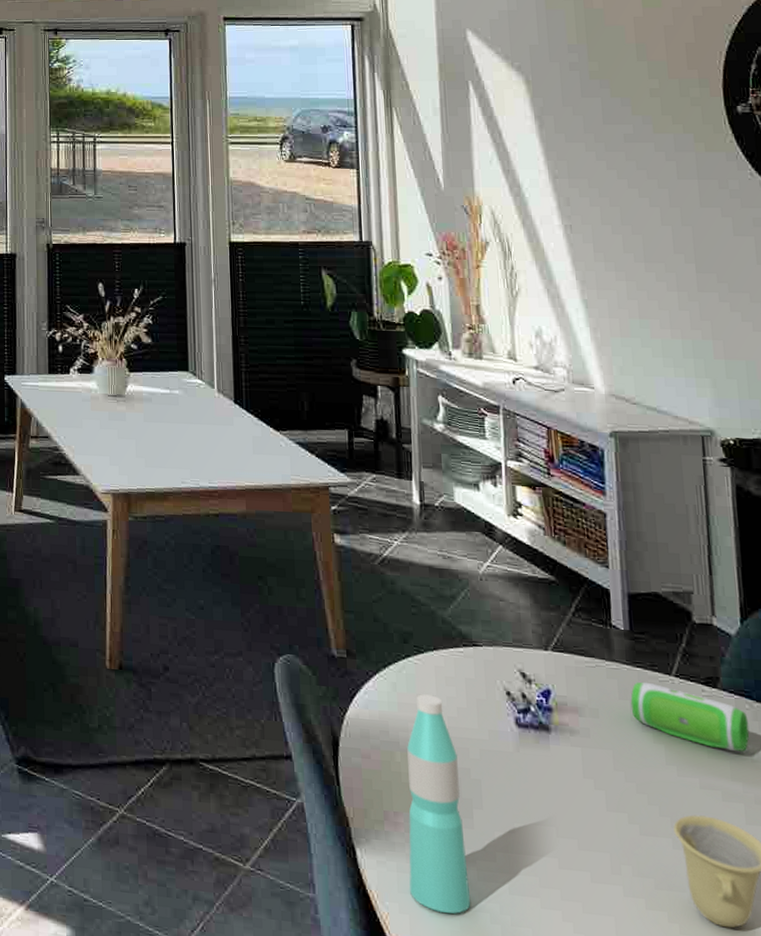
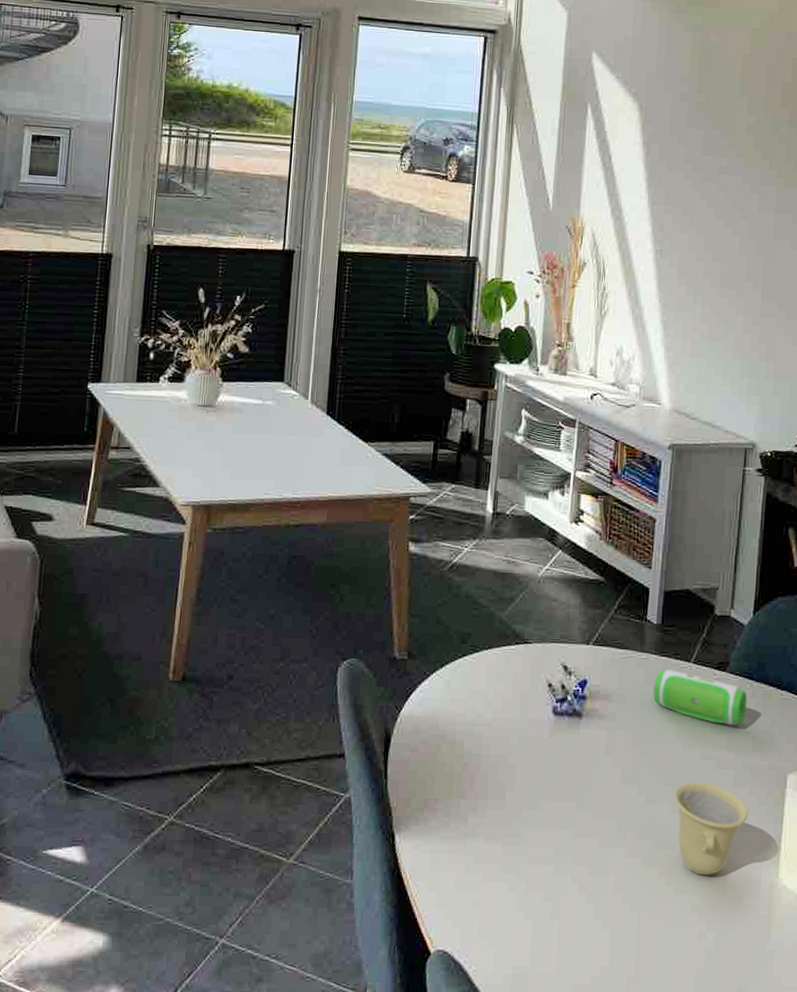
water bottle: present [407,694,471,914] -> none [440,690,498,887]

